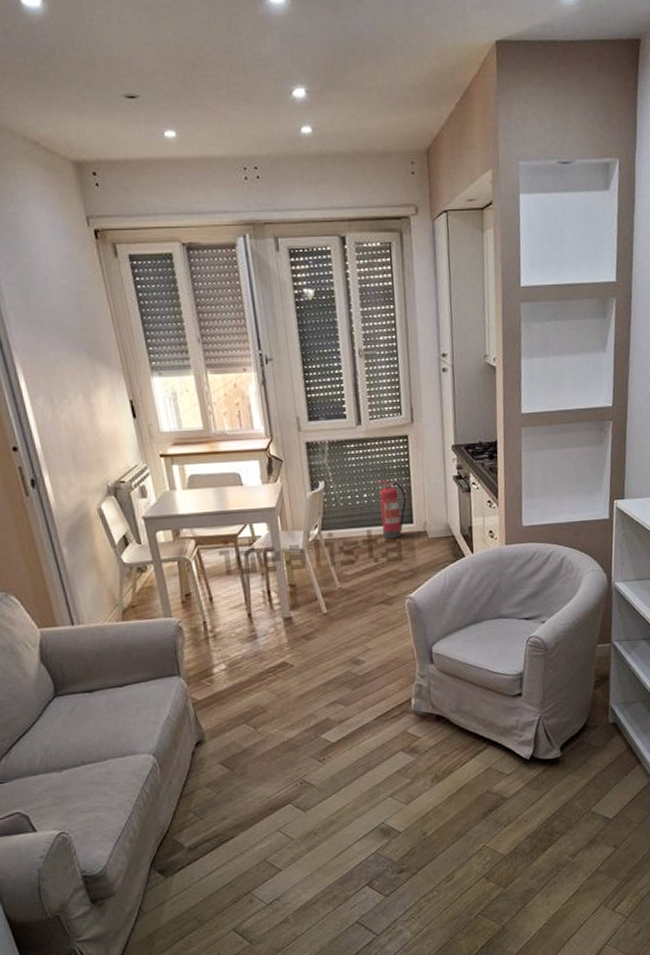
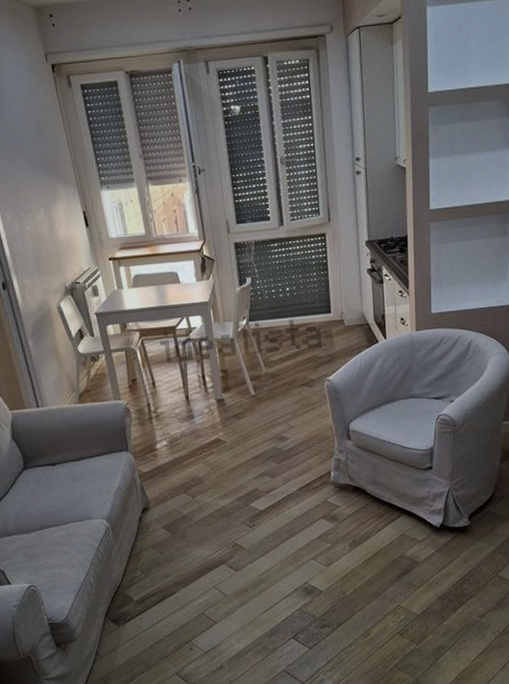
fire extinguisher: present [376,479,406,539] -> none [297,274,325,328]

